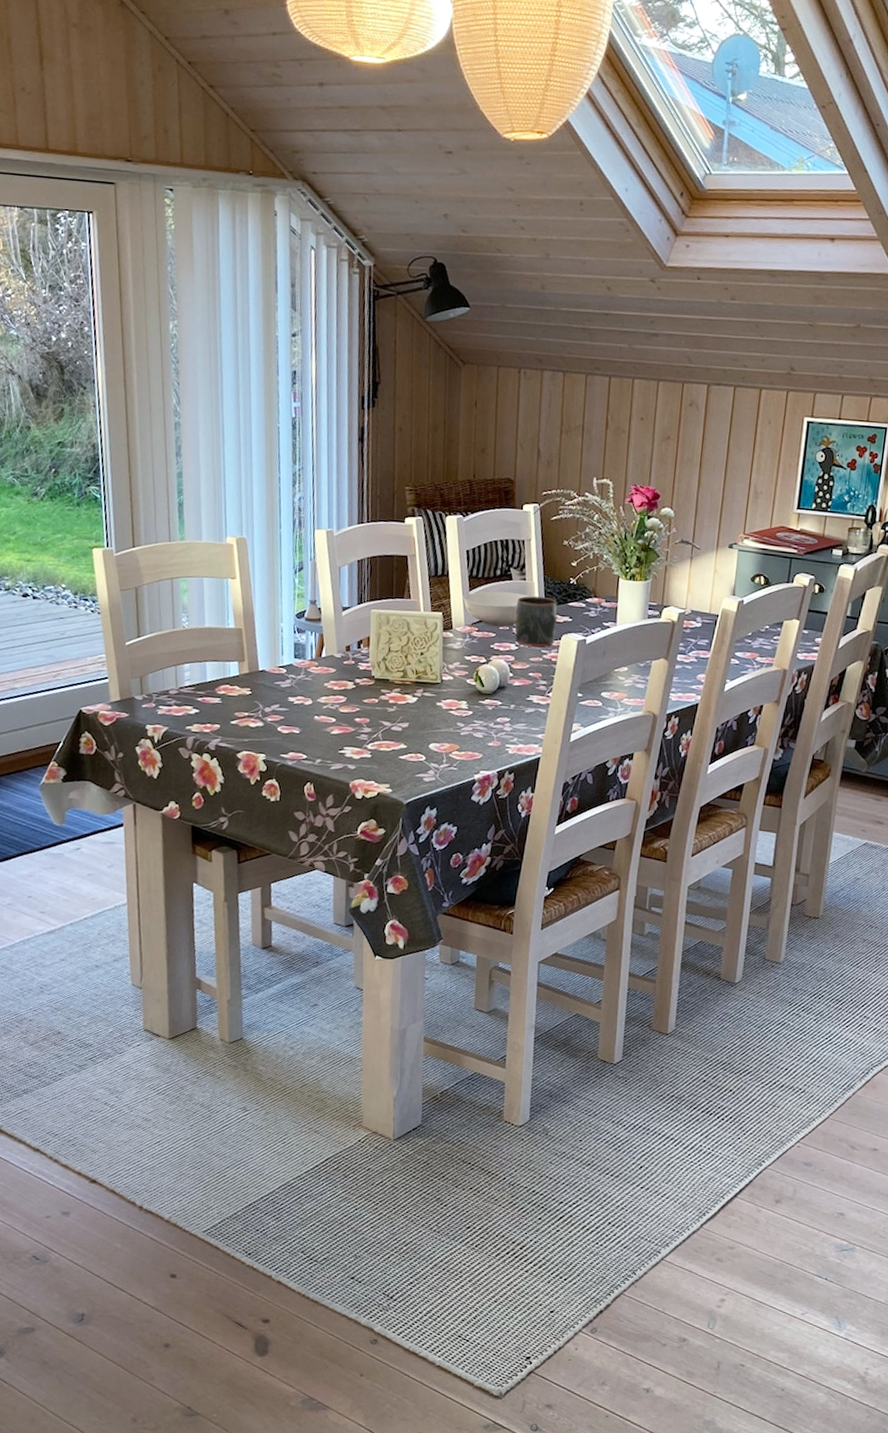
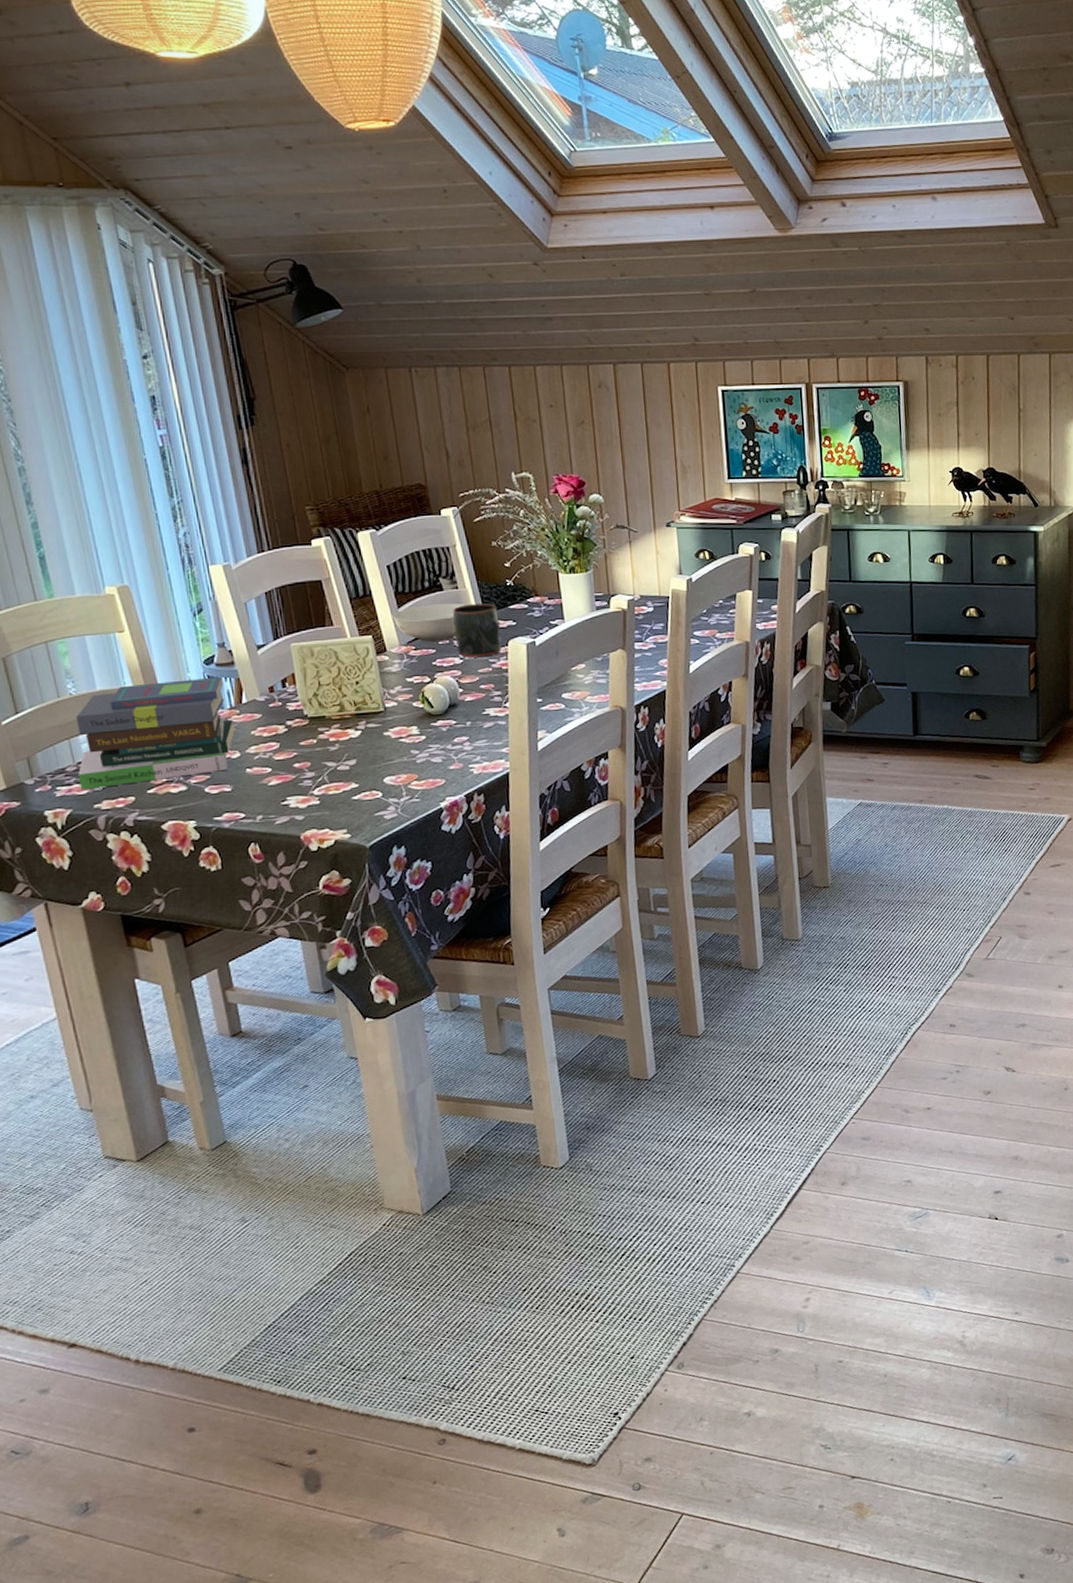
books: none [177,626,312,715] -> present [76,676,235,790]

